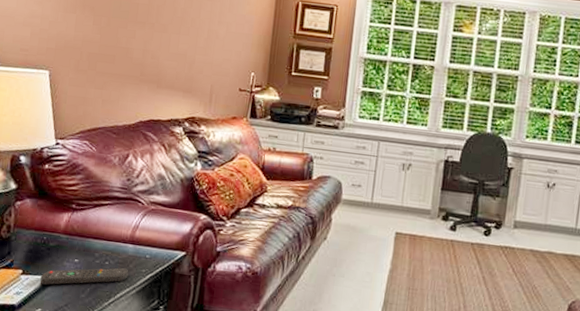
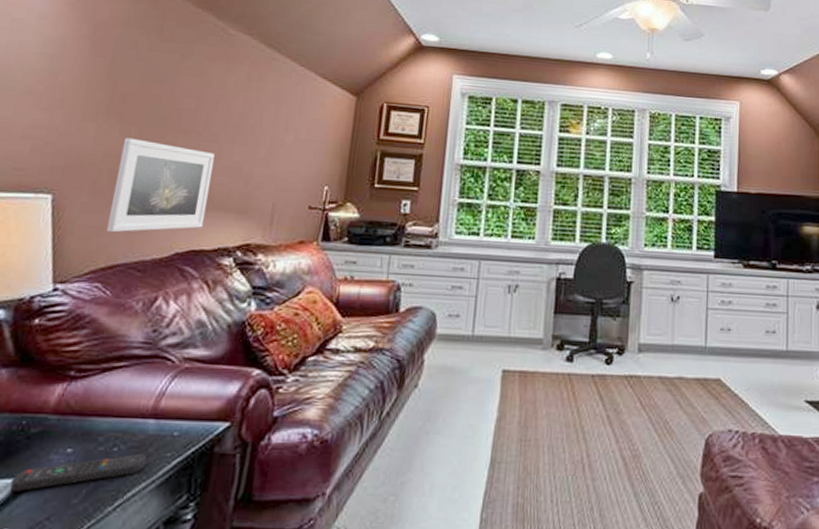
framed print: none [89,27,165,103] -> present [106,138,215,233]

